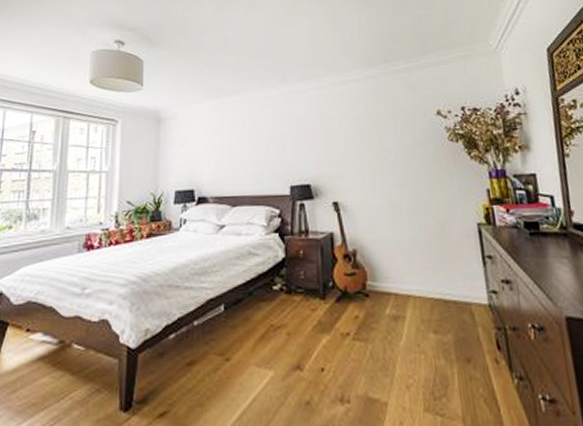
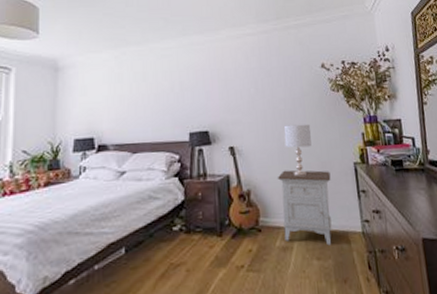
nightstand: none [386,229,452,318] -> present [277,170,332,246]
lamp: none [393,178,426,237] -> present [283,124,312,176]

